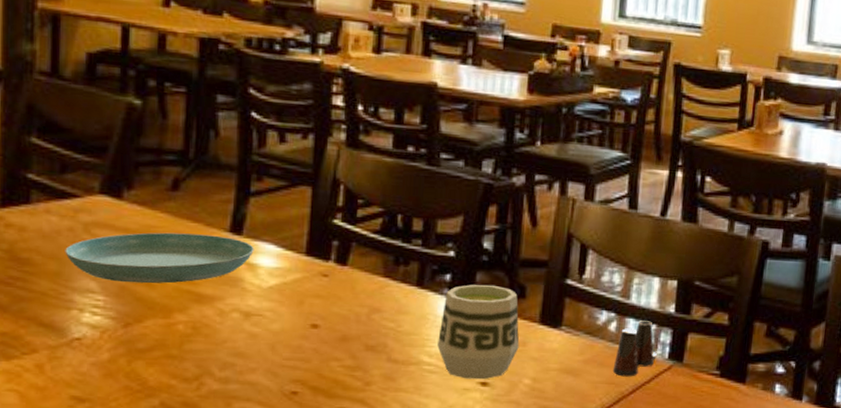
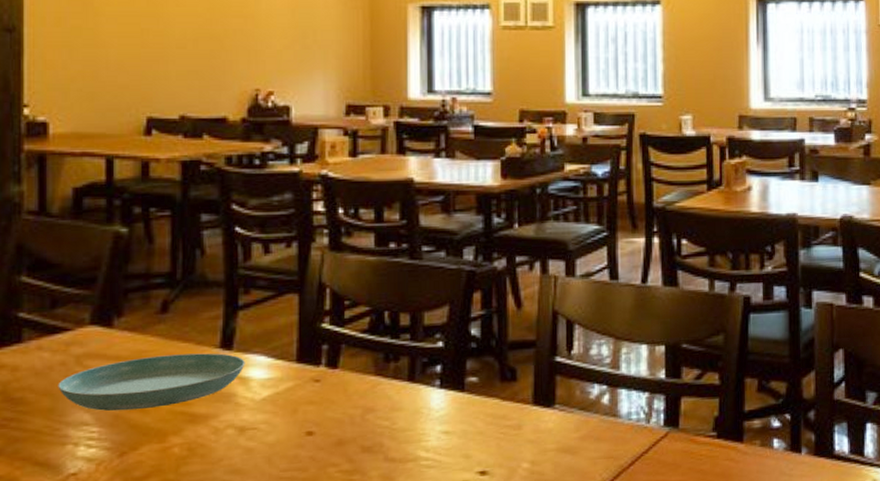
cup: present [437,284,520,380] -> none [433,371,515,470]
salt shaker: present [612,320,657,377] -> none [610,389,652,450]

